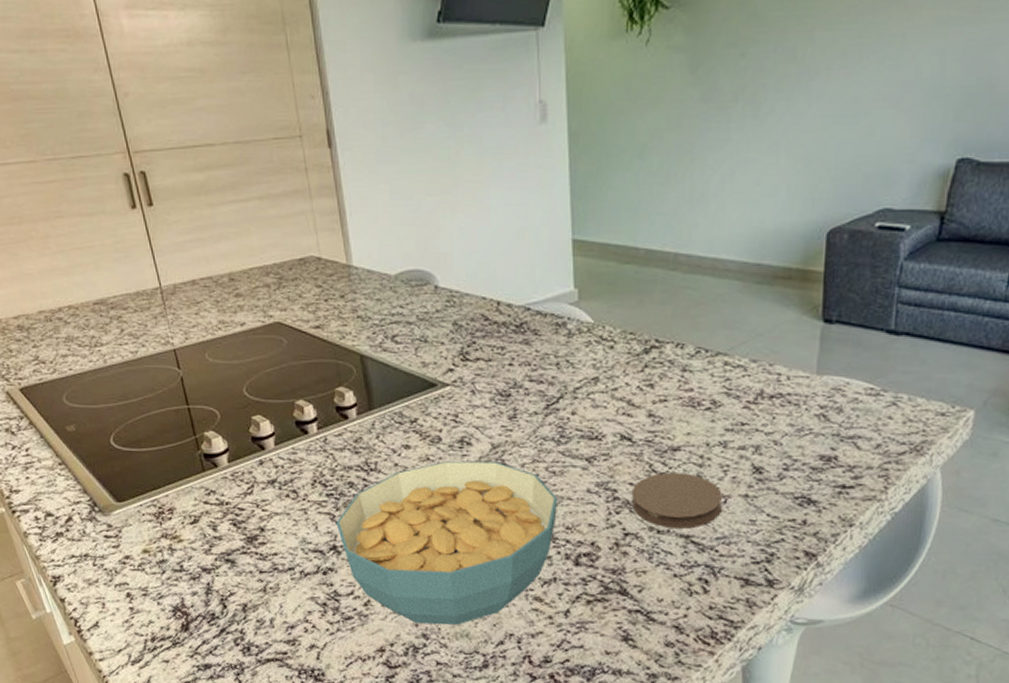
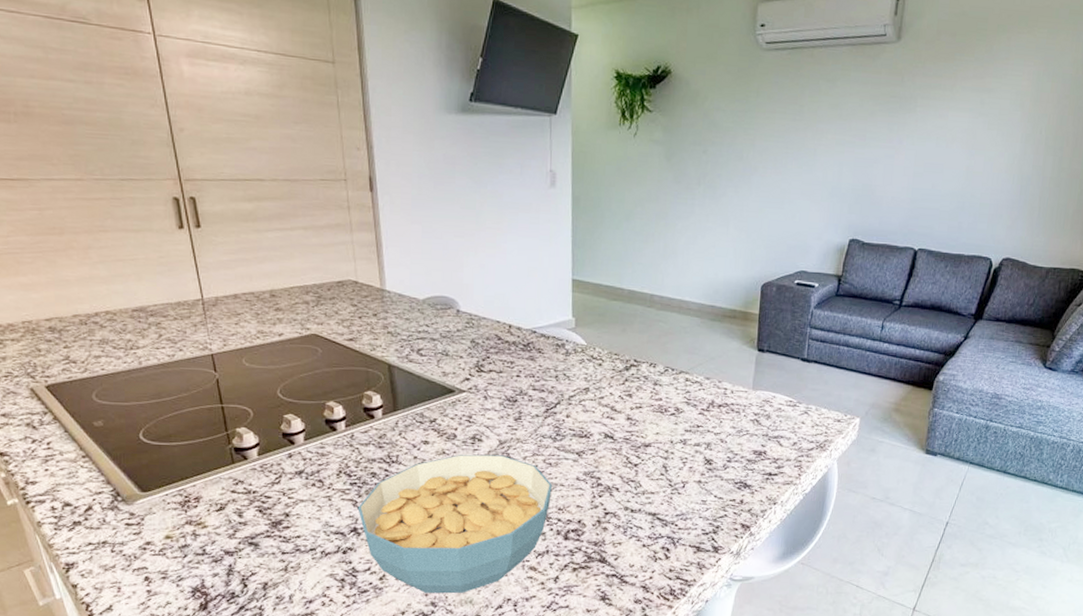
coaster: present [632,472,724,529] -> none [612,464,683,508]

